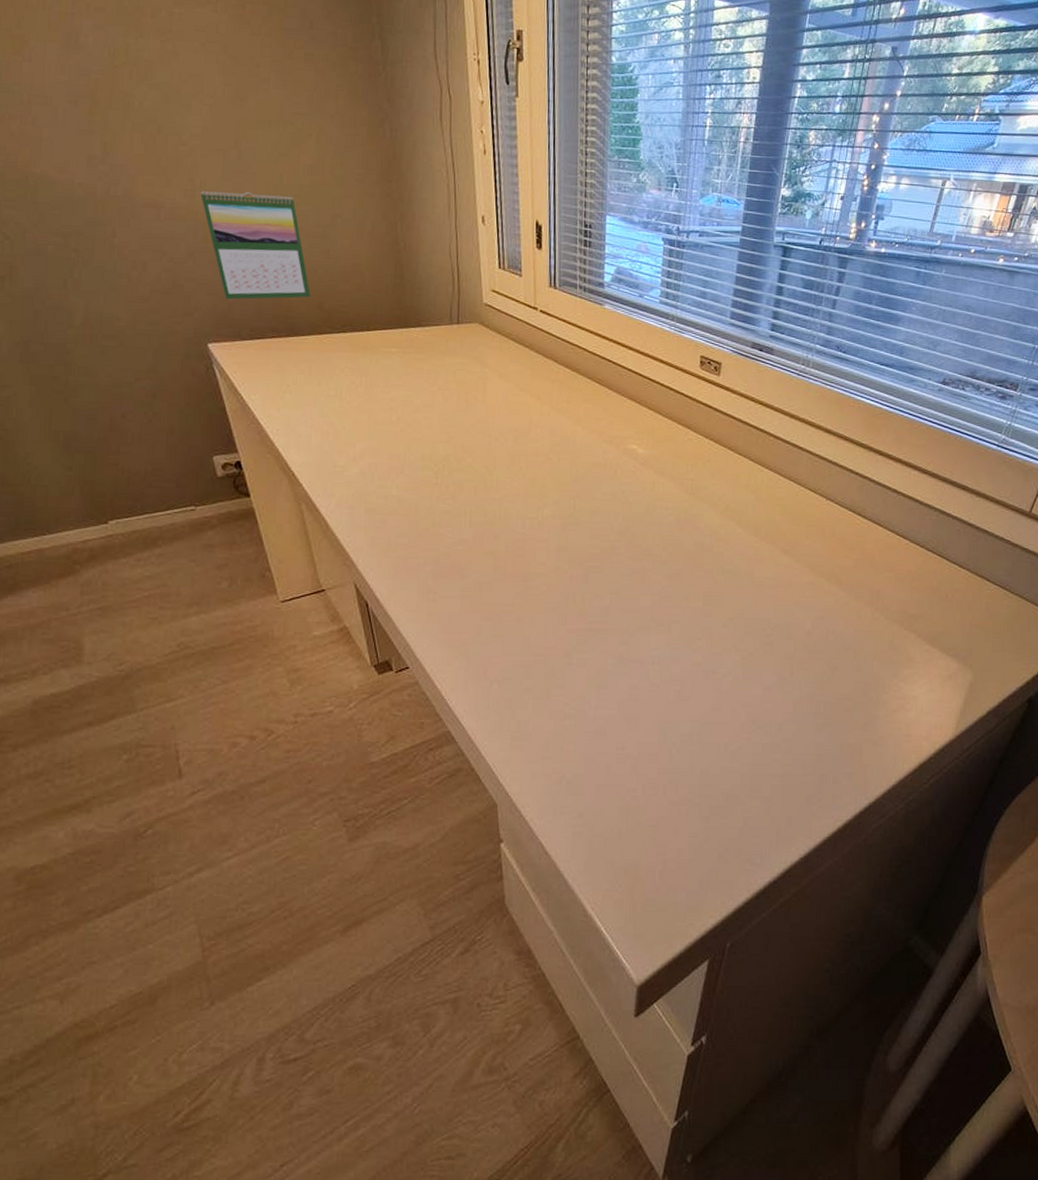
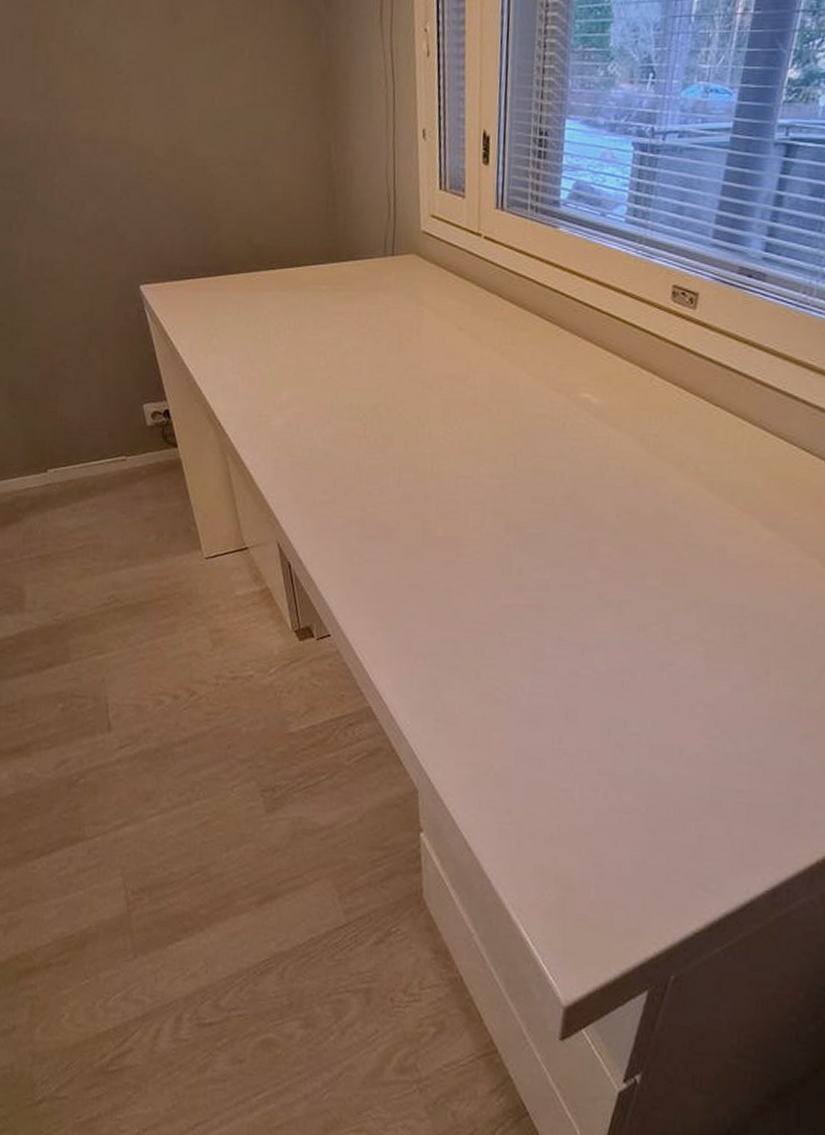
calendar: present [200,191,311,300] -> none [135,118,240,238]

